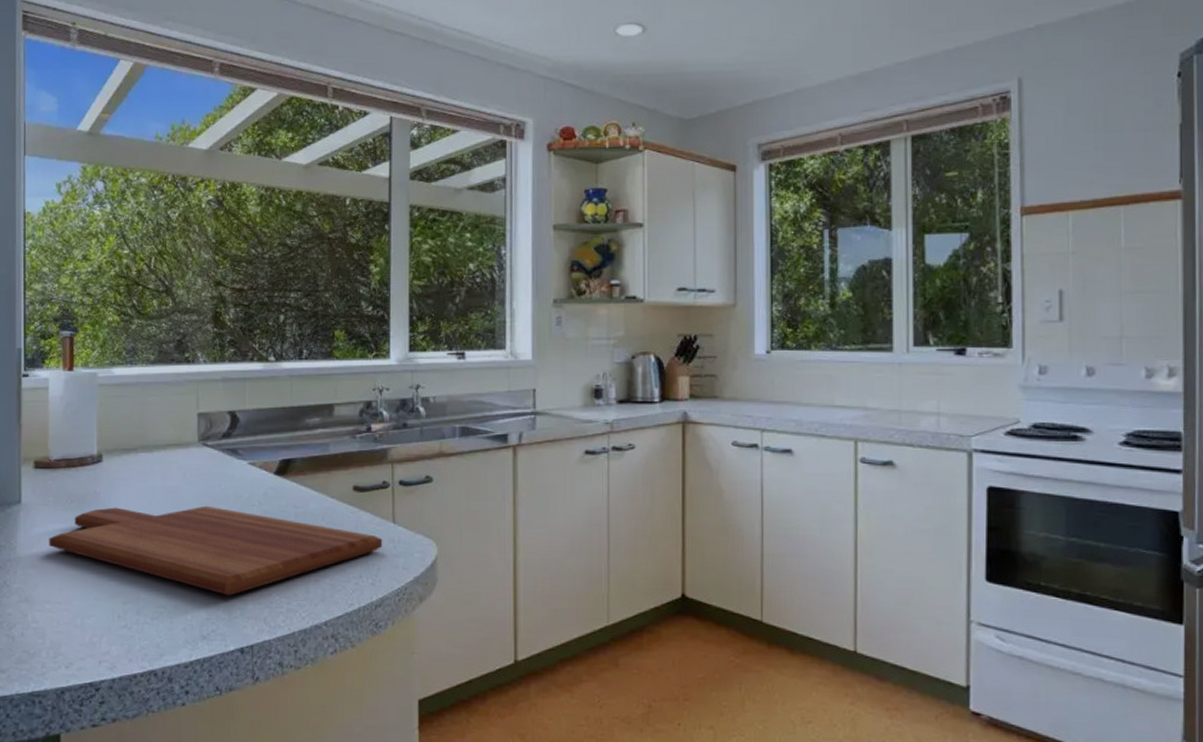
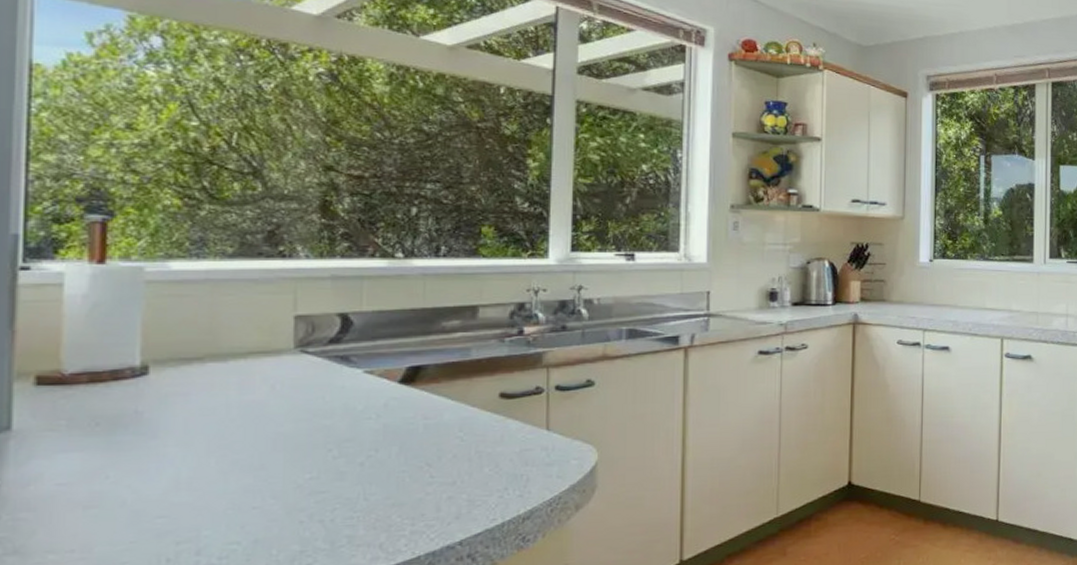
cutting board: present [49,505,383,596] -> none [57,421,534,523]

